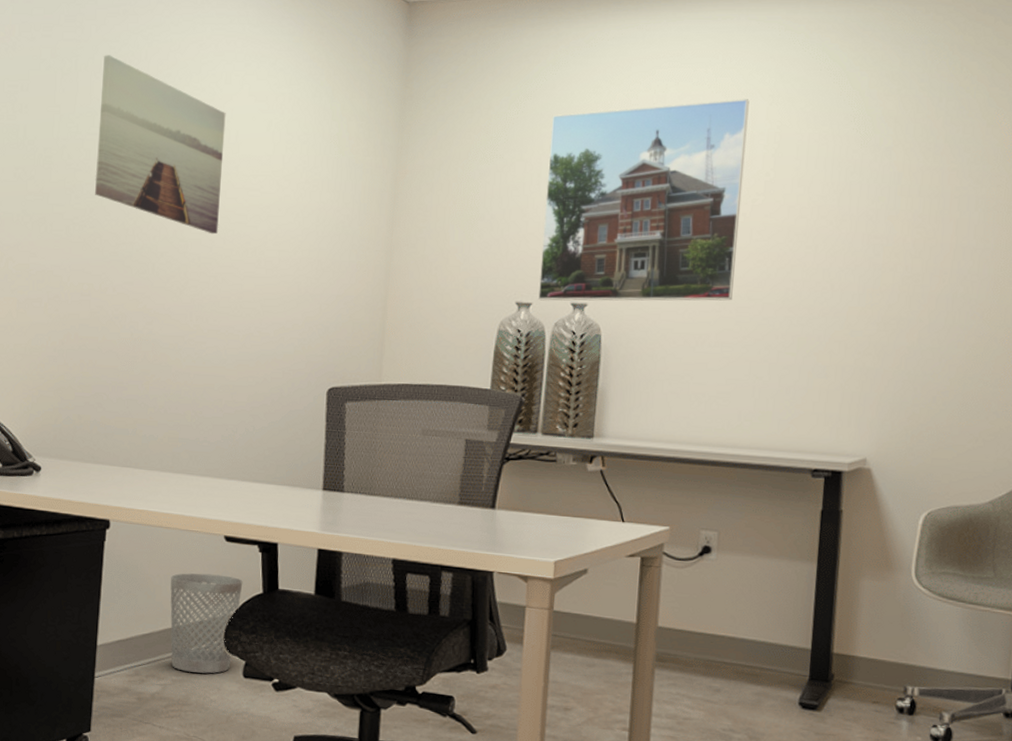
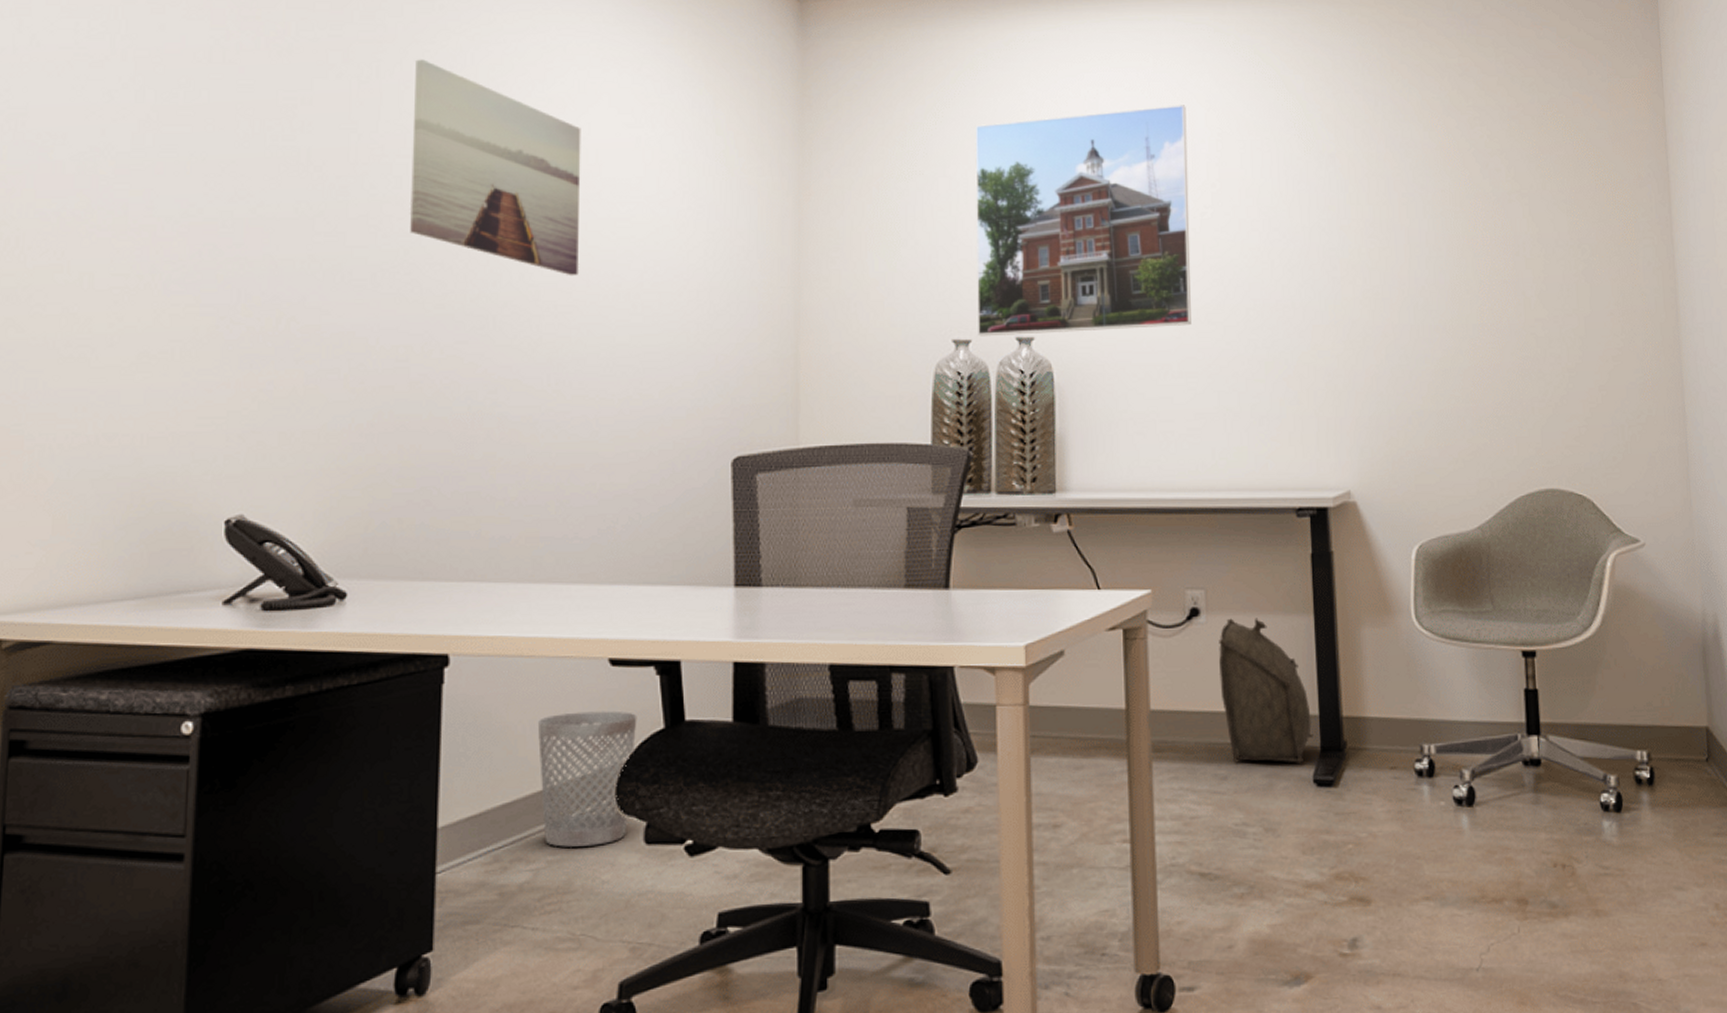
backpack: none [722,558,804,687] -> present [1219,618,1313,763]

